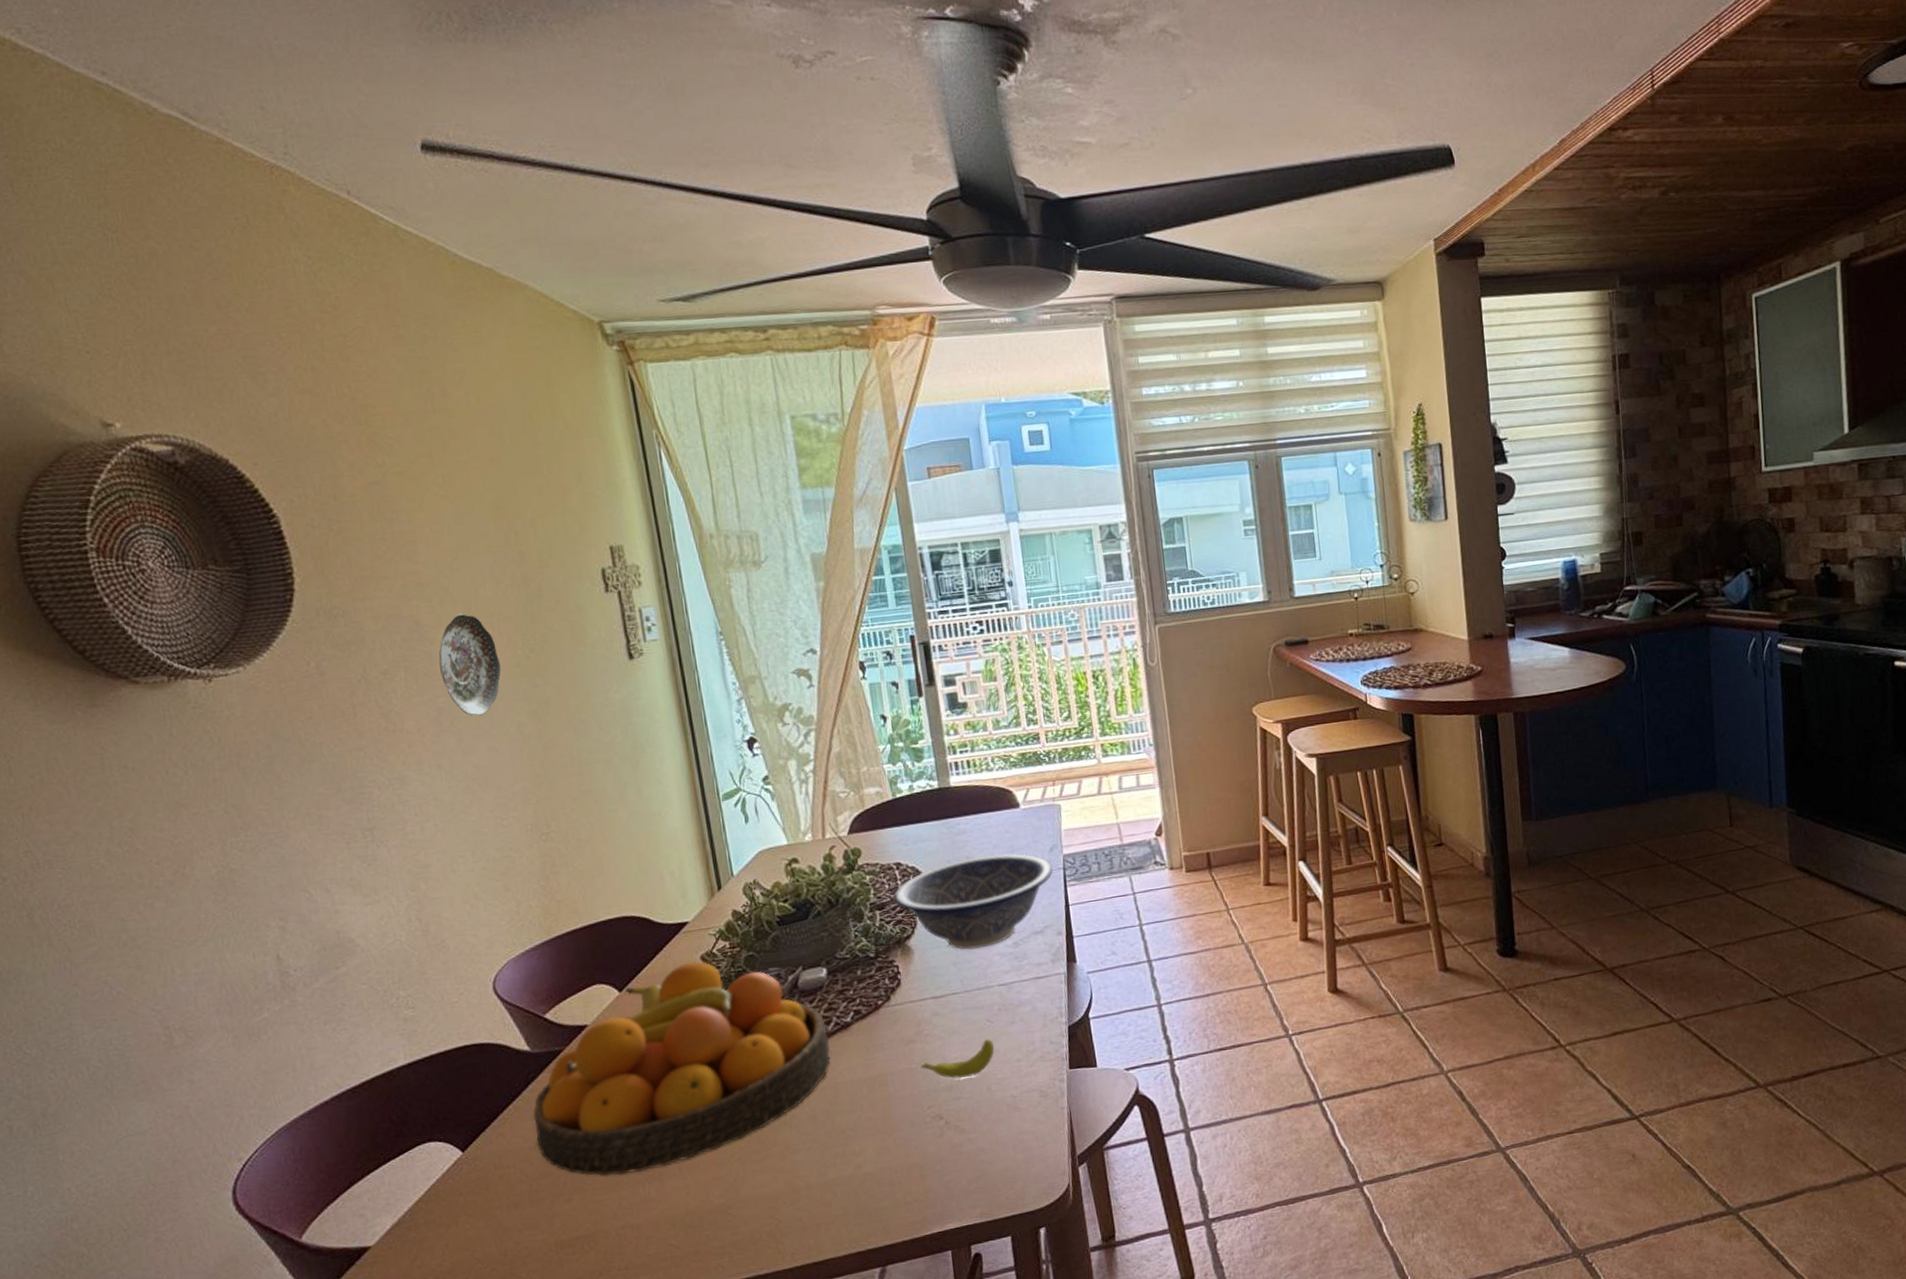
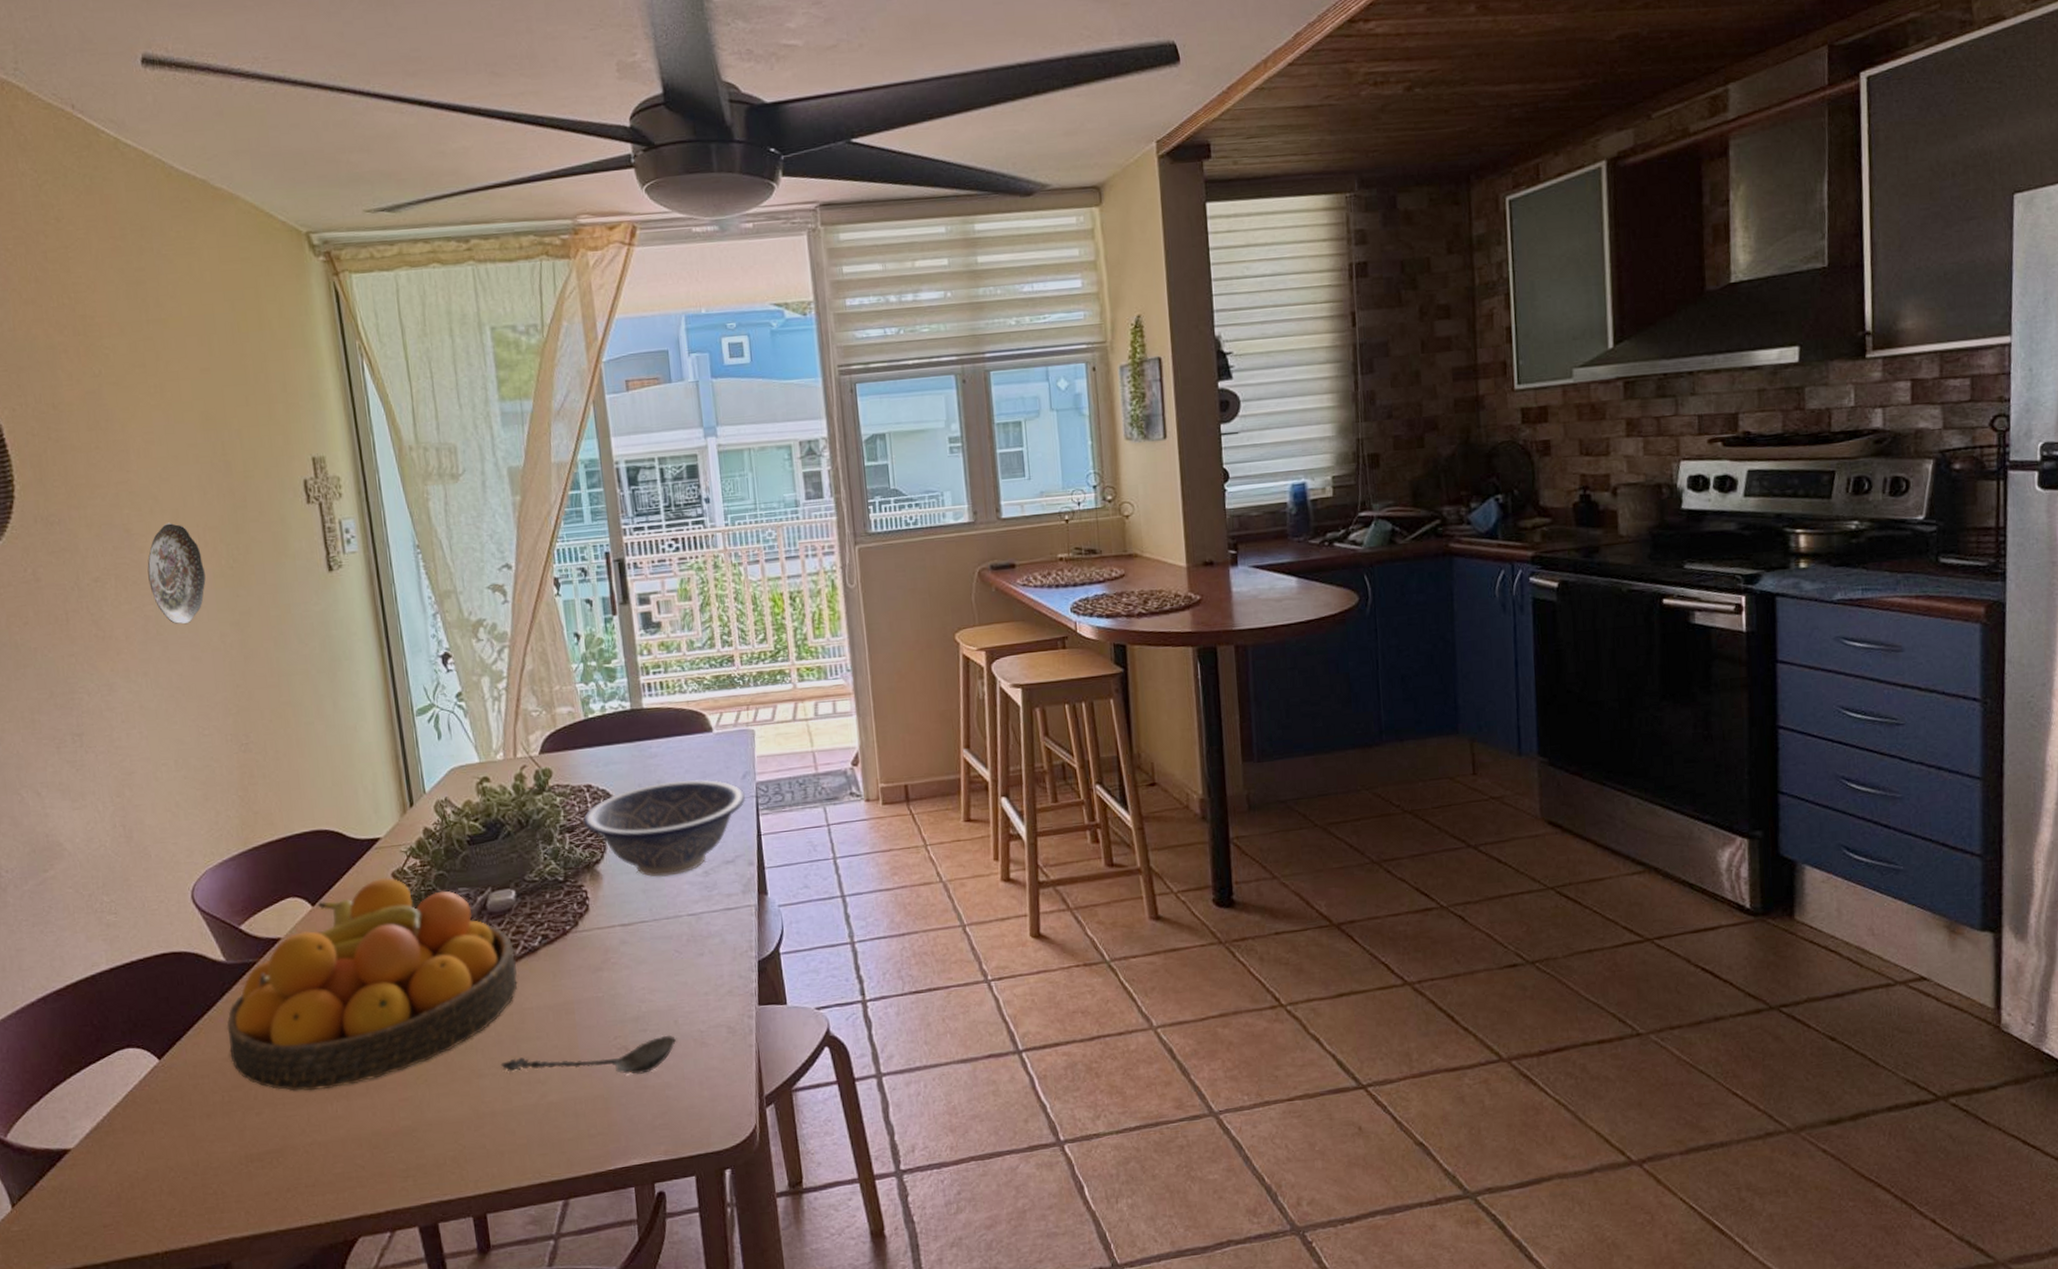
spoon: none [815,1102,989,1146] -> present [500,1035,676,1075]
banana: present [920,1038,995,1079] -> none [607,969,683,1010]

